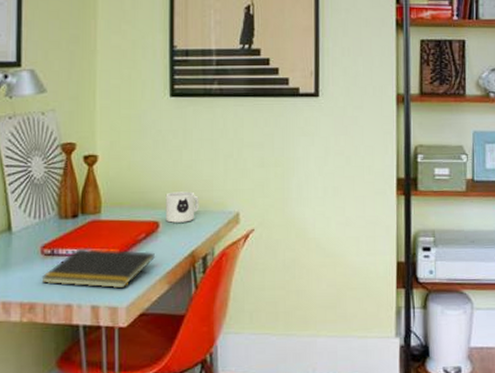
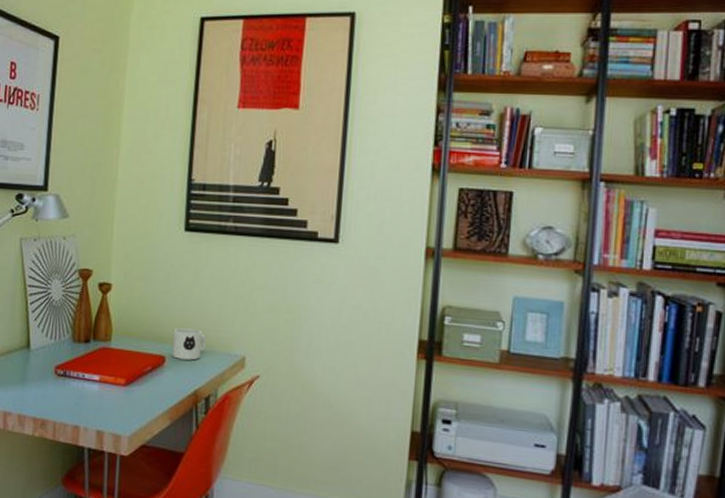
notepad: present [41,248,156,289] -> none [53,373,160,418]

